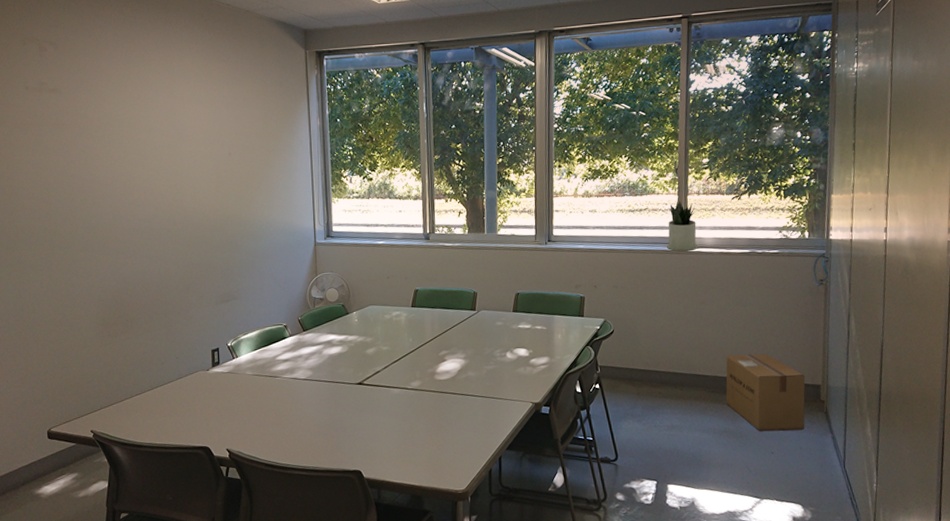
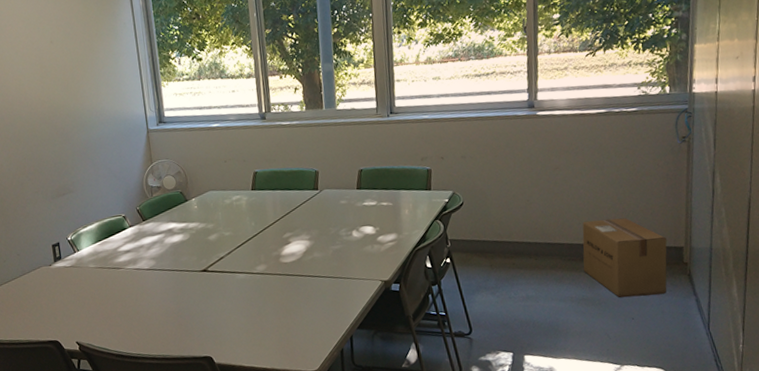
planter: present [666,200,699,252] -> none [516,61,551,117]

